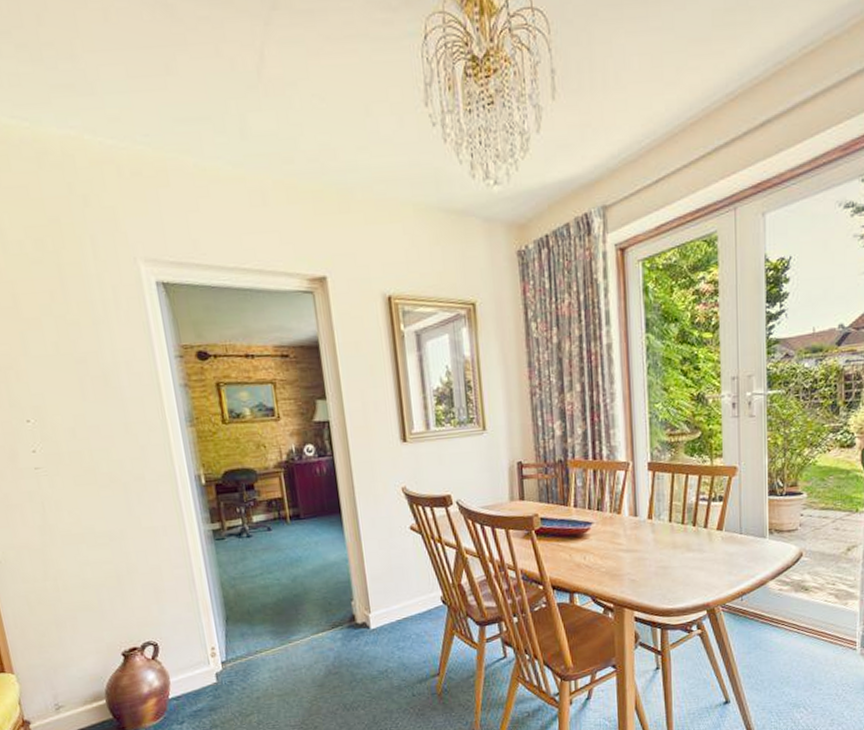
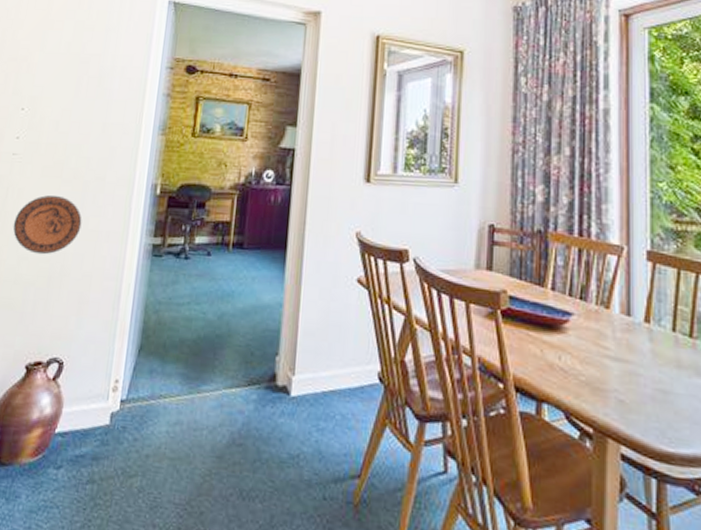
decorative plate: none [61,501,135,559] -> present [13,195,82,255]

